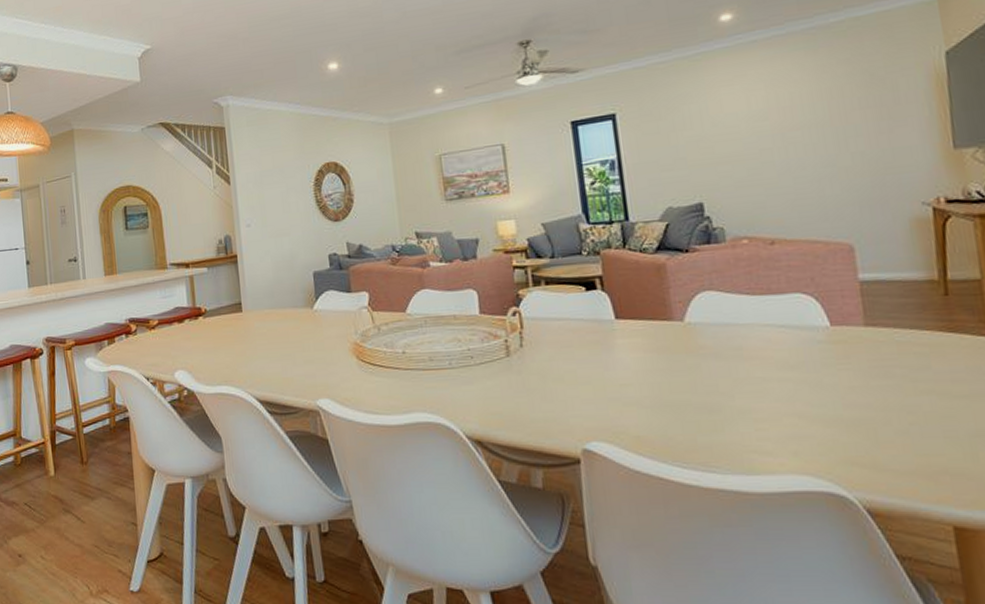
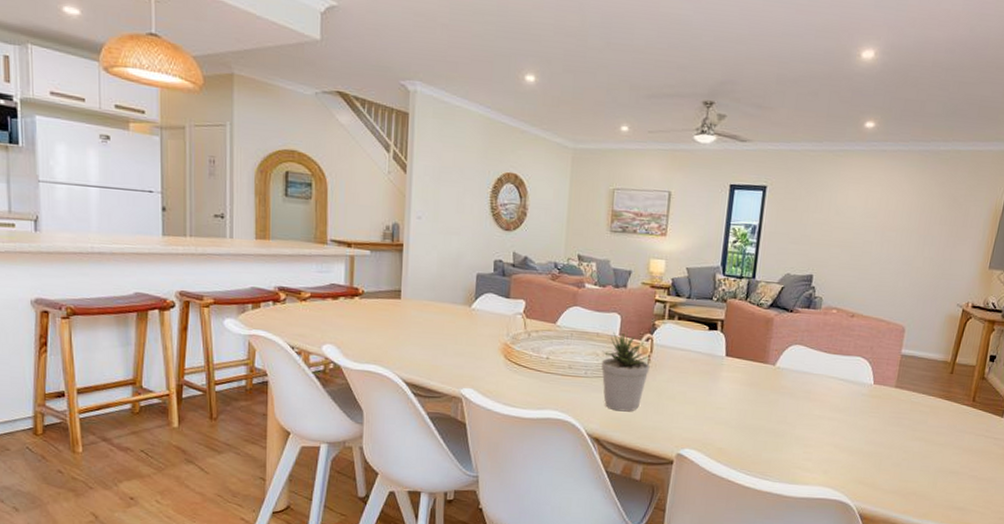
potted plant: none [463,306,525,404] -> present [601,330,650,412]

